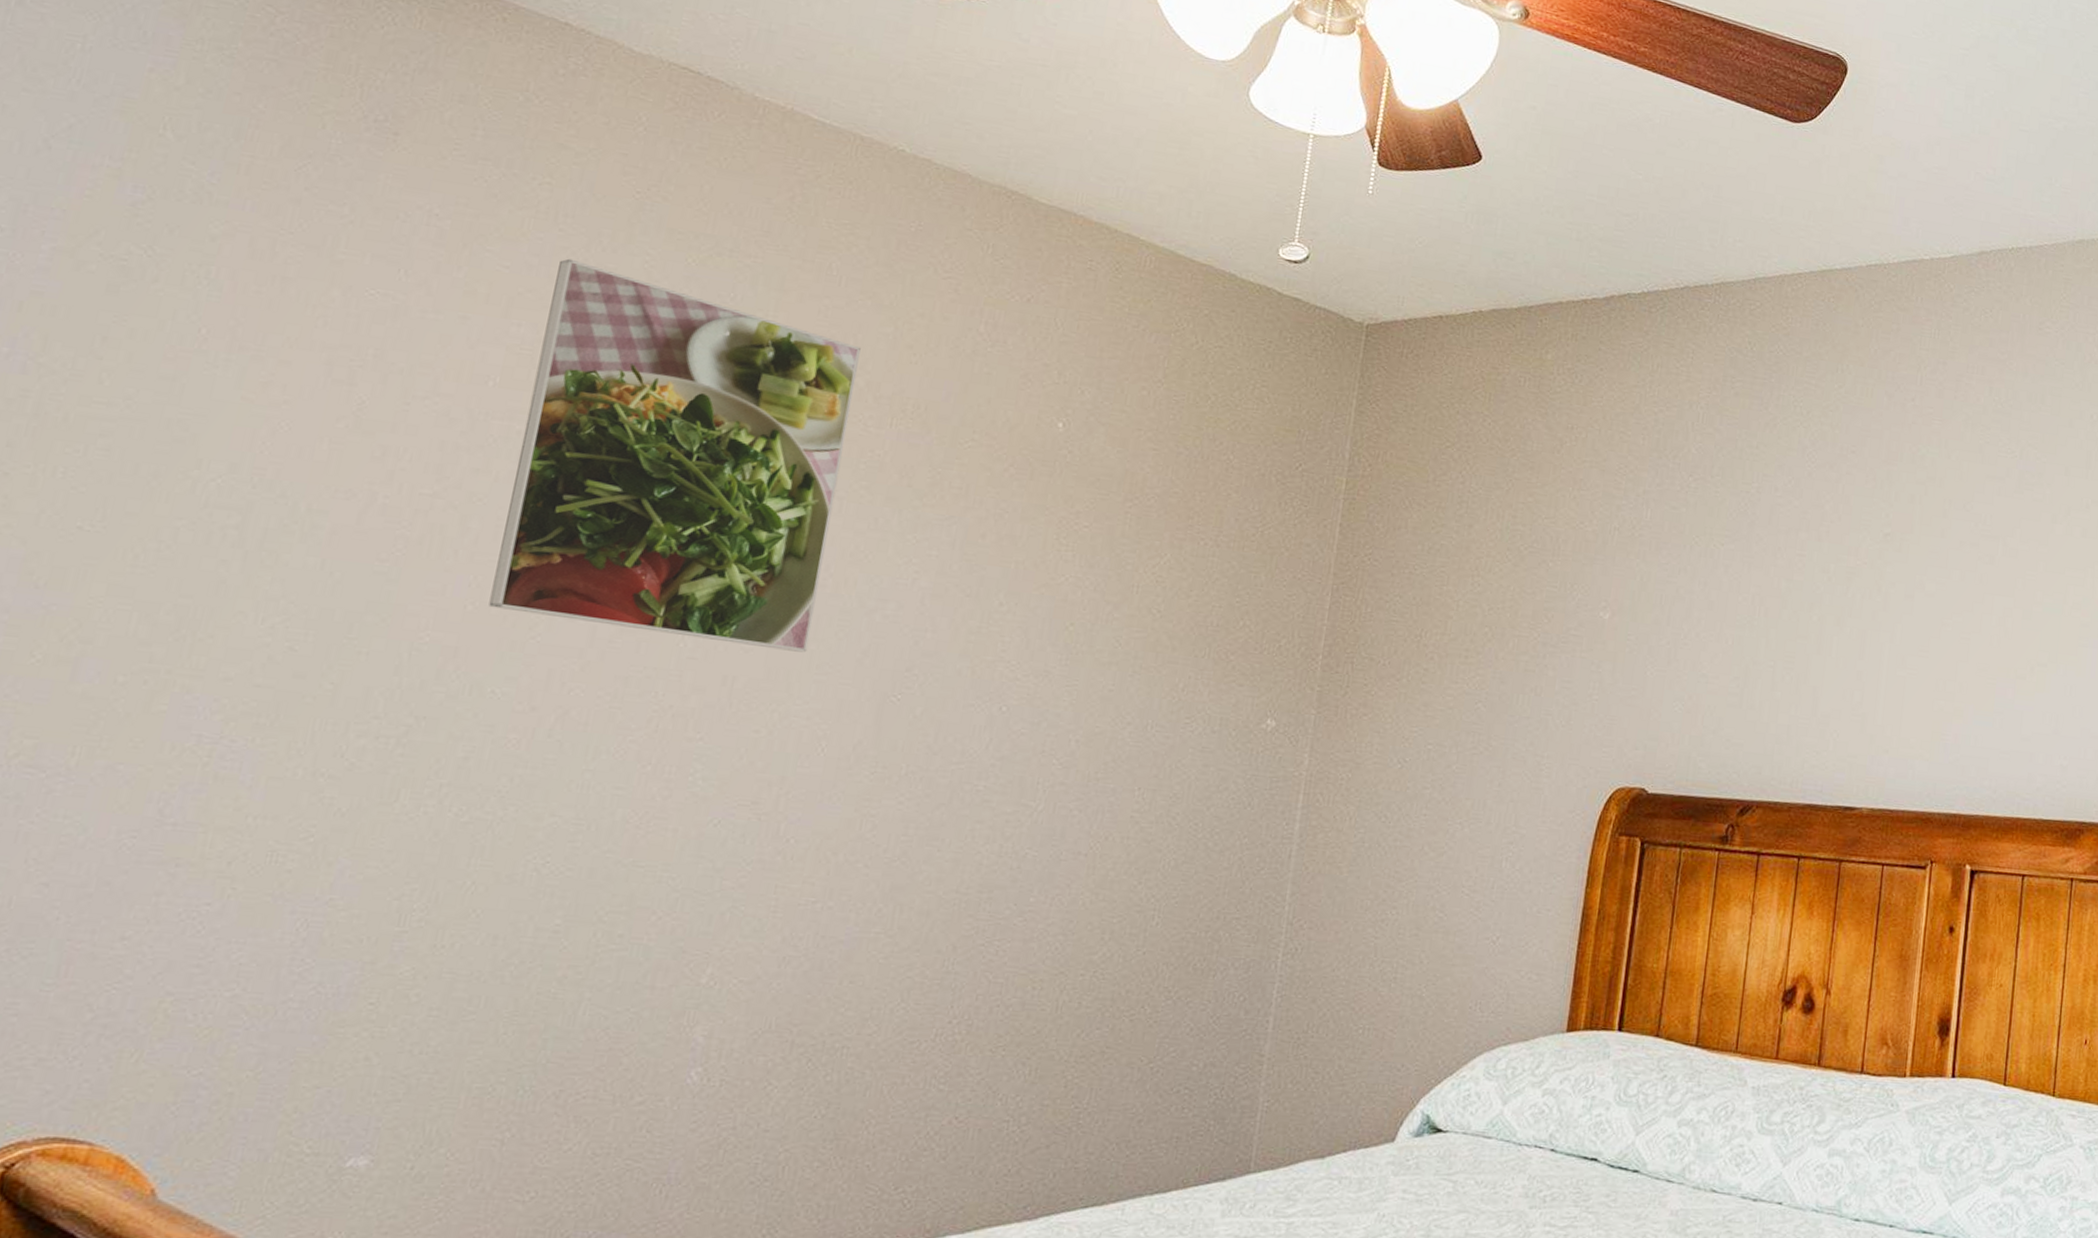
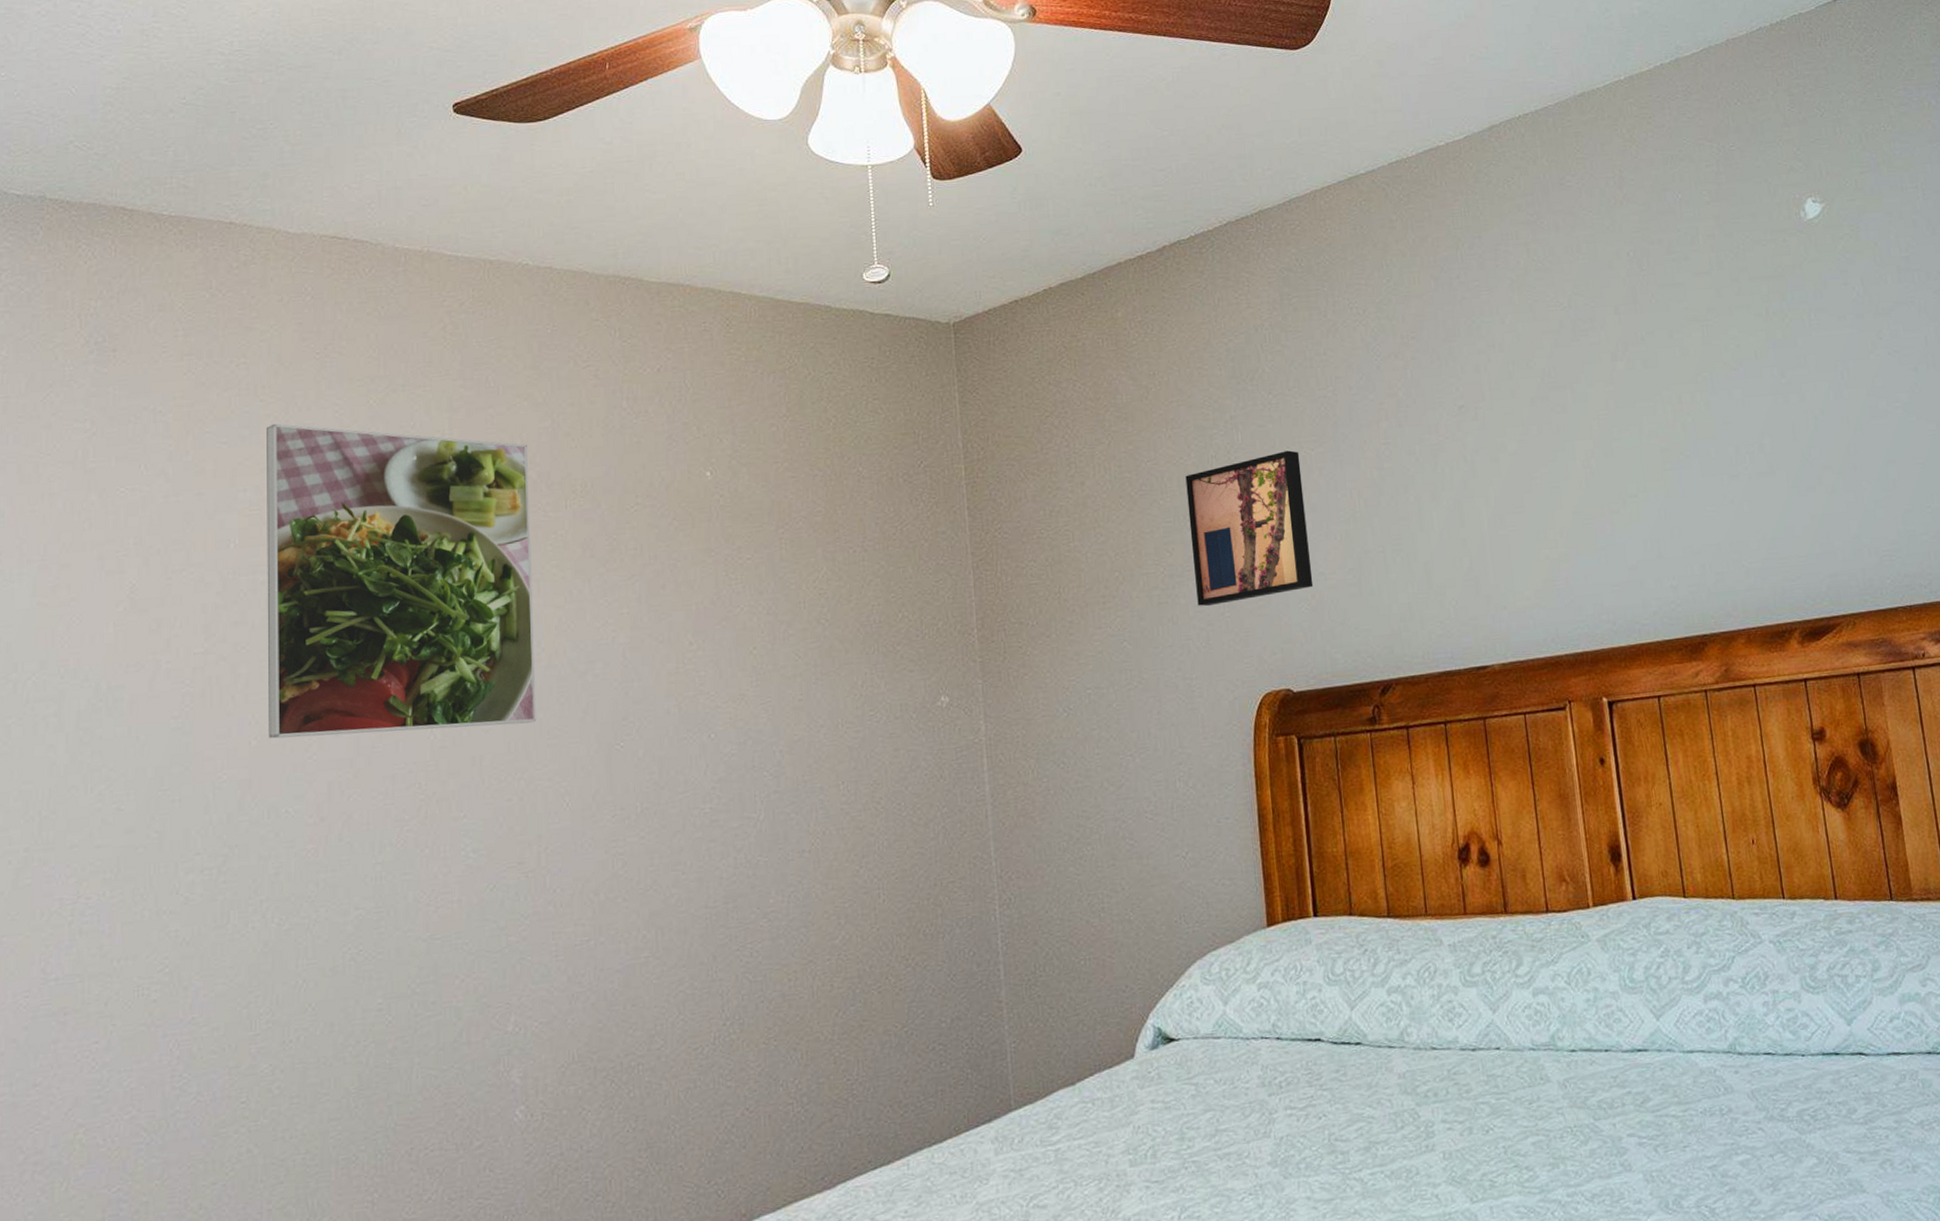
wall art: none [1566,539,1708,688] -> present [1185,450,1314,607]

